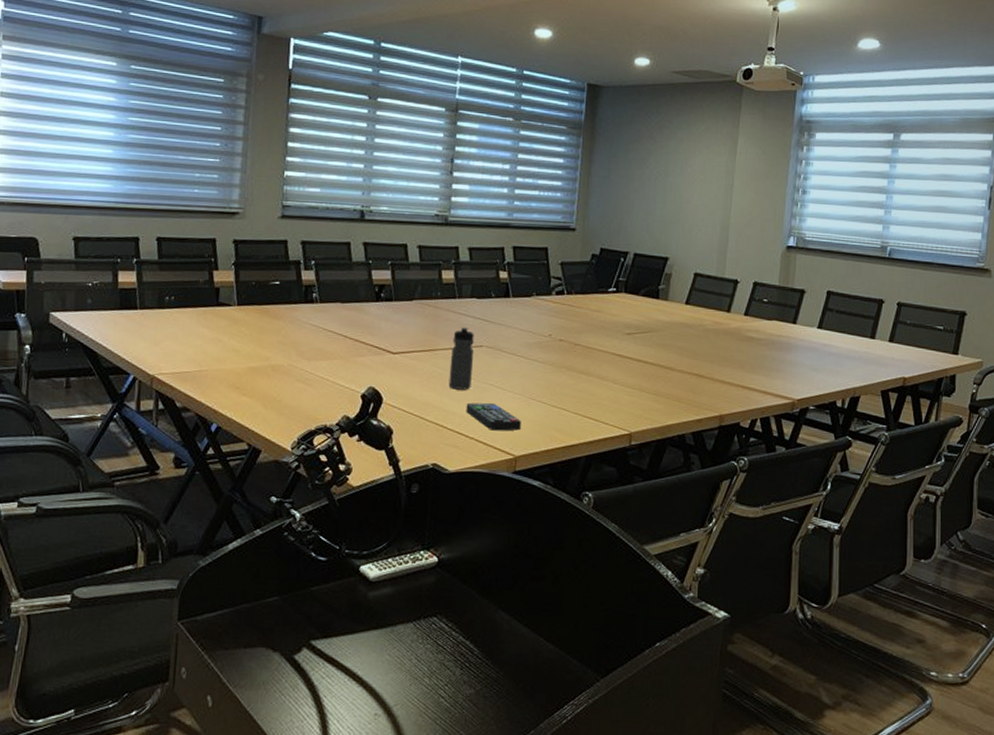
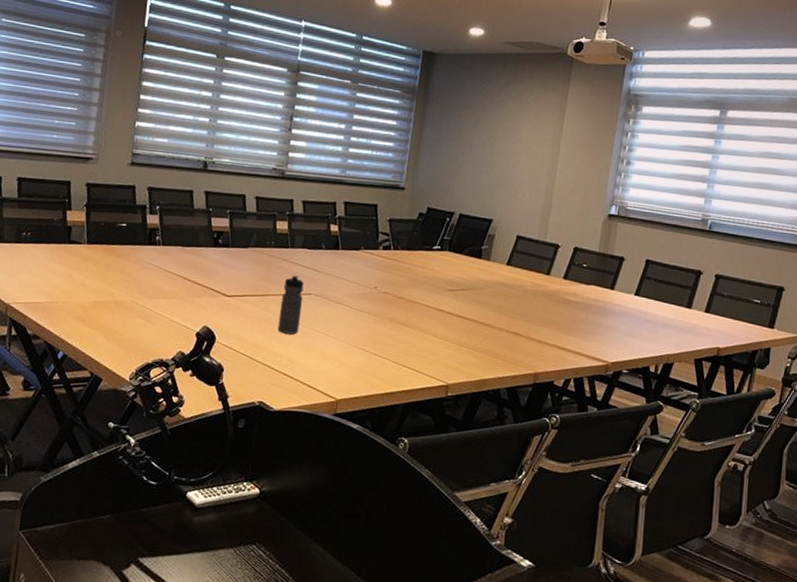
remote control: present [466,402,521,431] -> none [292,346,344,376]

